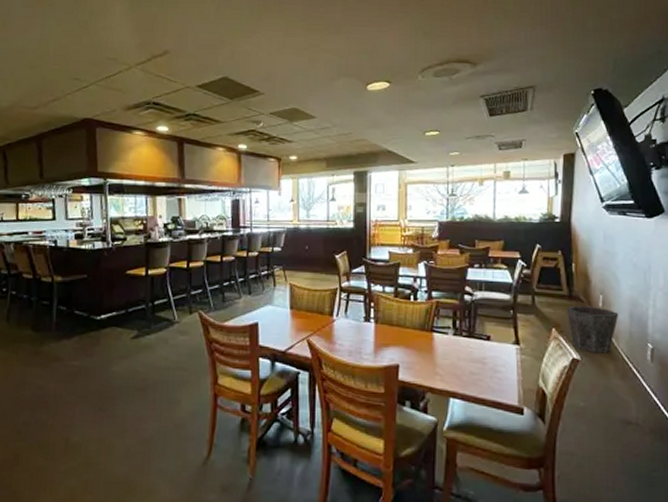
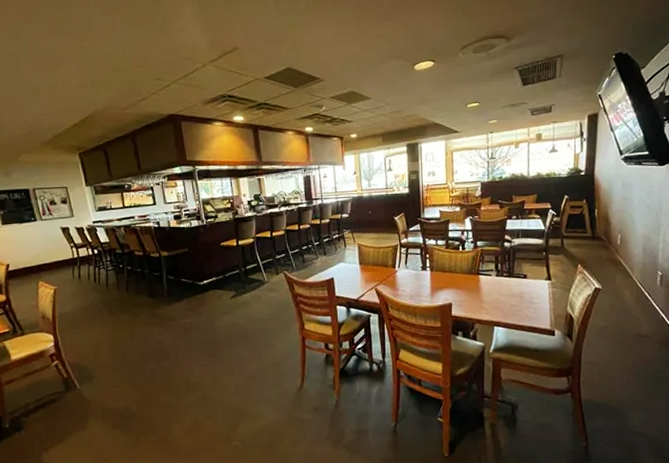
waste bin: present [567,305,619,354] -> none [591,244,634,282]

